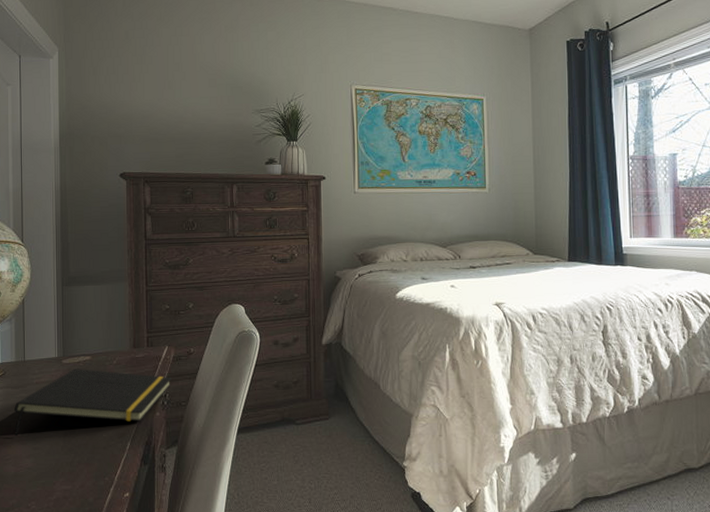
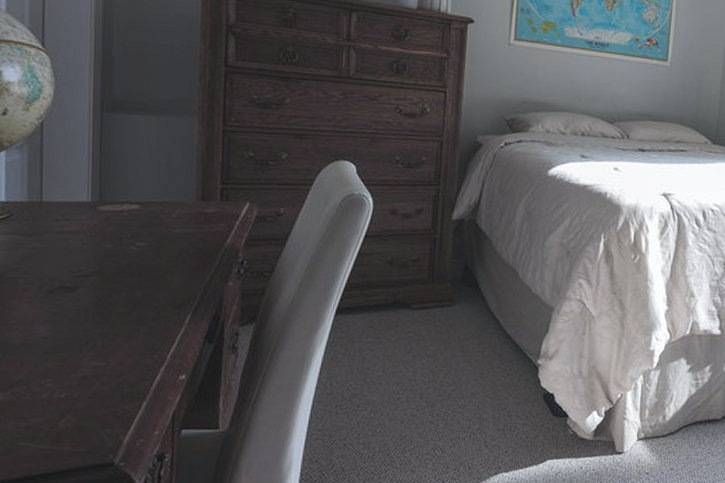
notepad: present [14,369,171,437] -> none [23,218,252,297]

